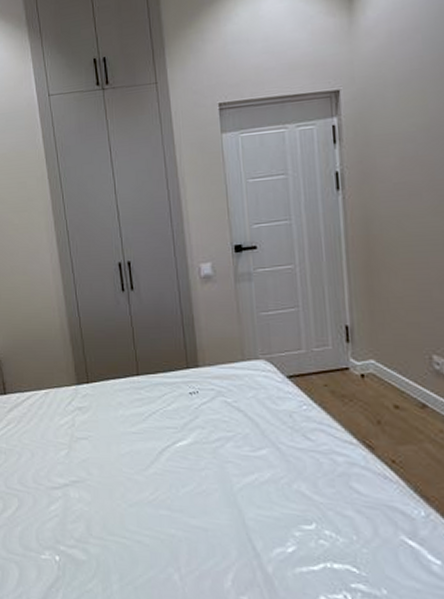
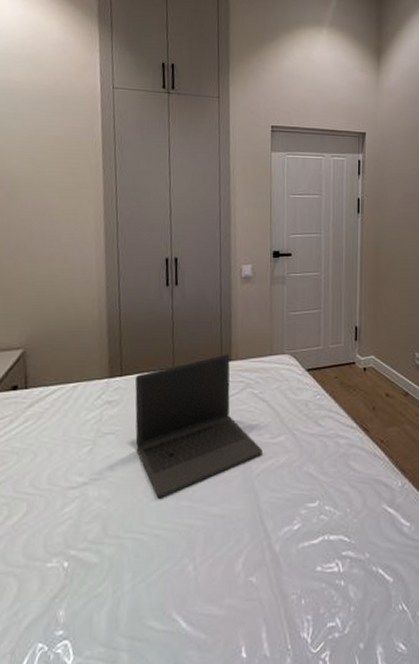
laptop: none [101,360,243,505] -> present [134,354,263,498]

